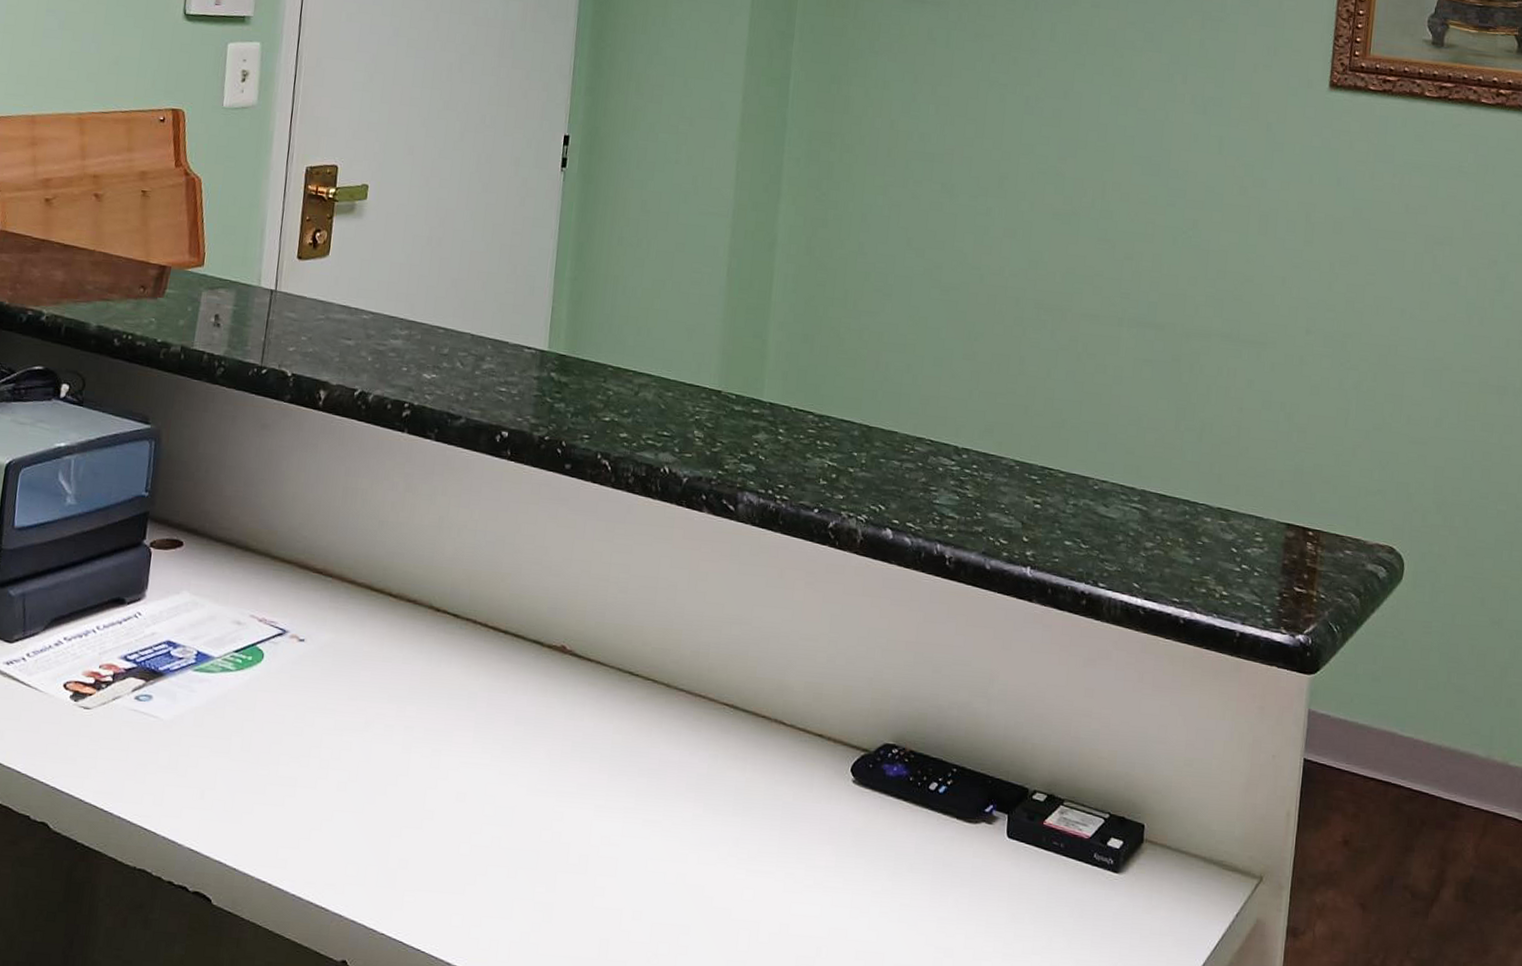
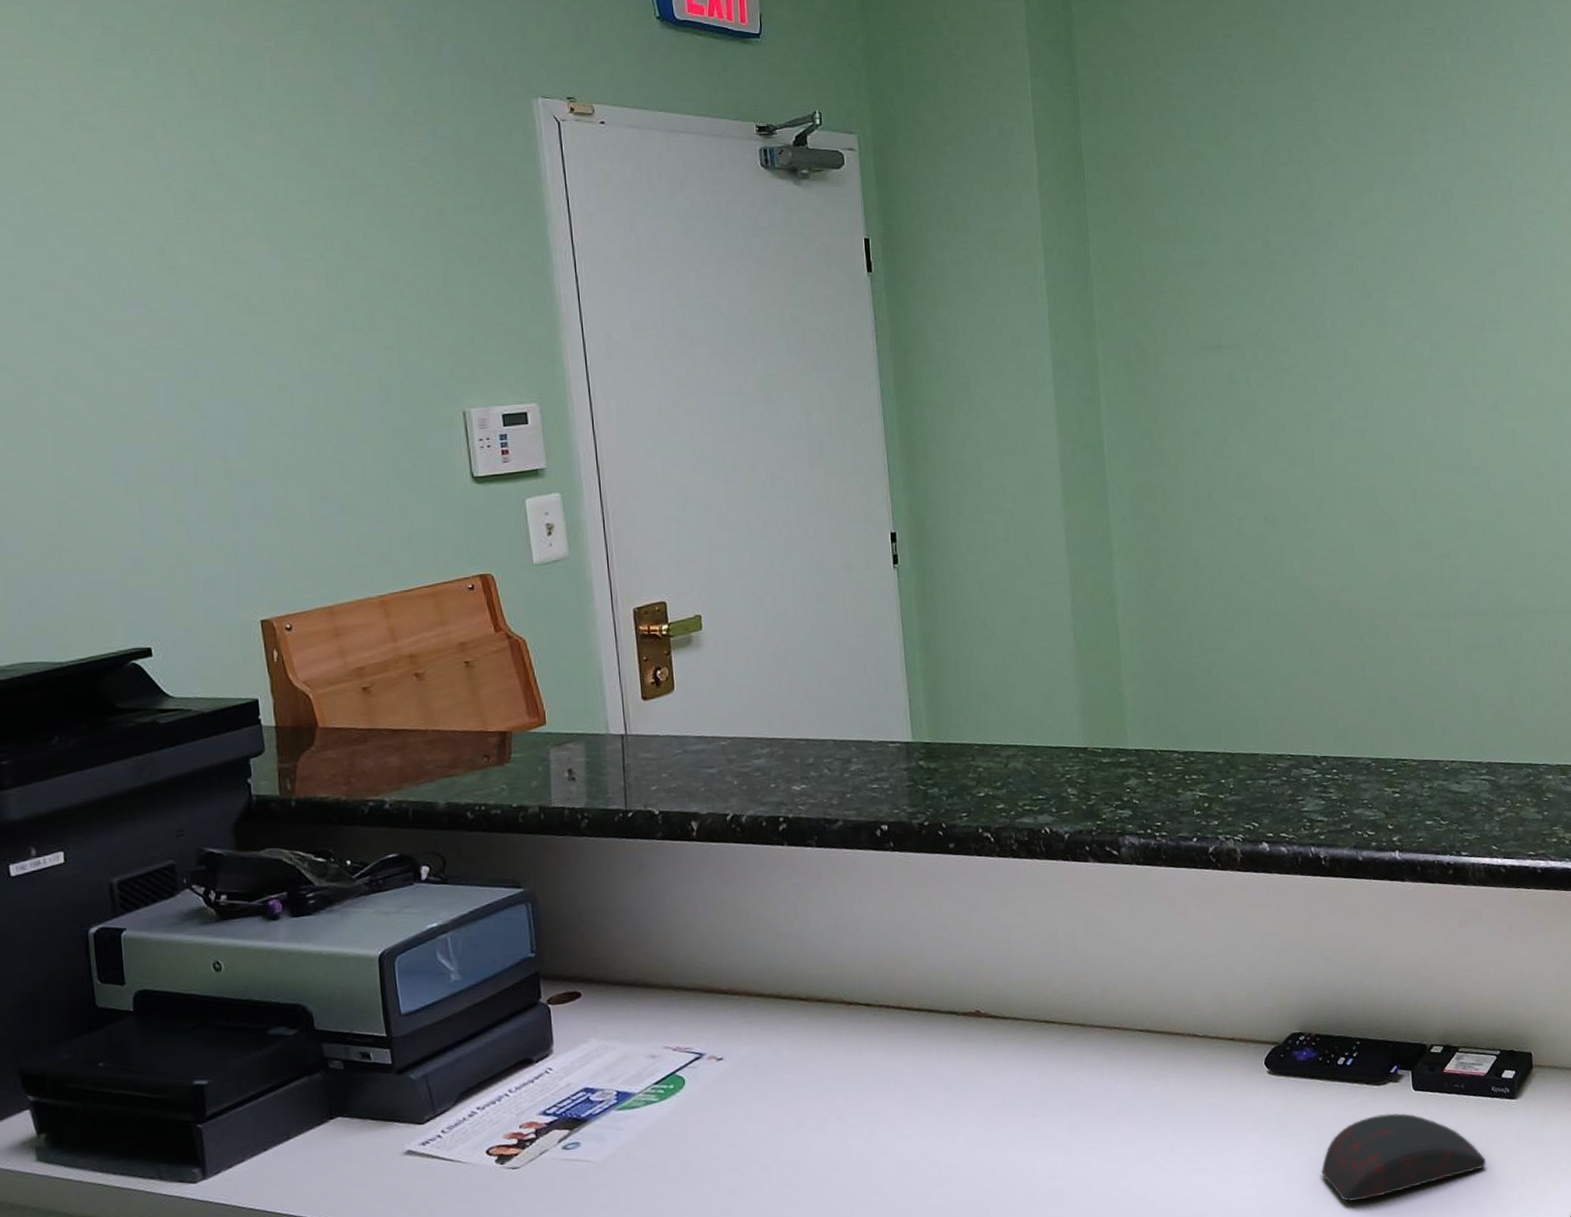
computer mouse: none [893,856,1076,950] -> present [1321,1113,1486,1202]

